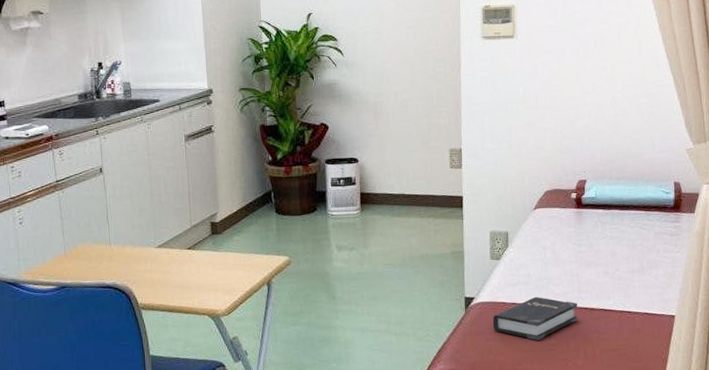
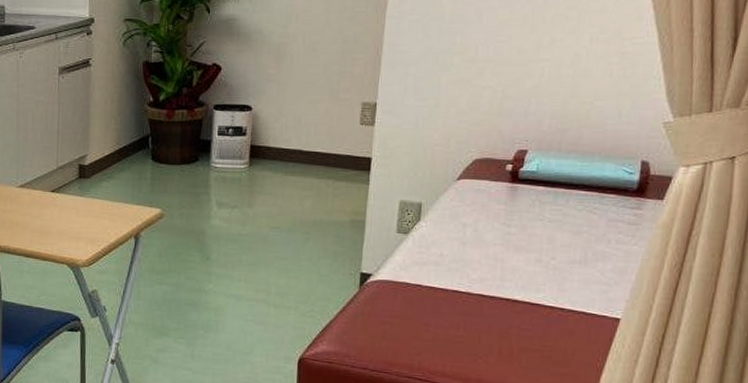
hardback book: present [492,296,578,341] -> none [390,280,498,330]

